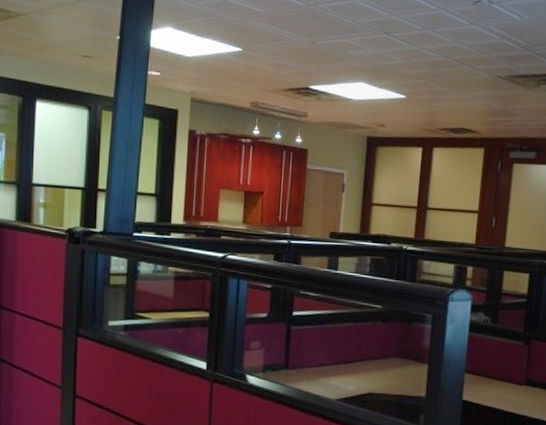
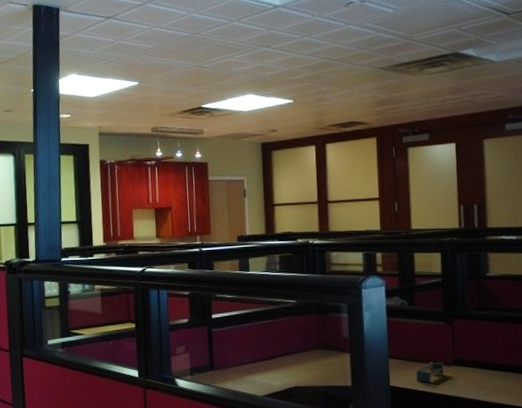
shelf: none [488,380,517,400] -> present [416,362,445,383]

